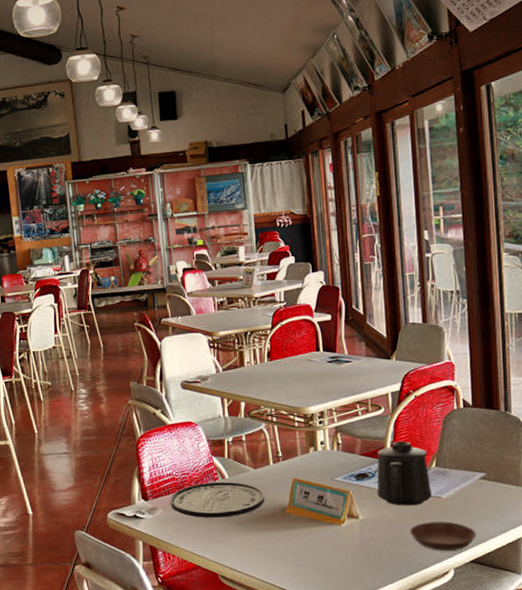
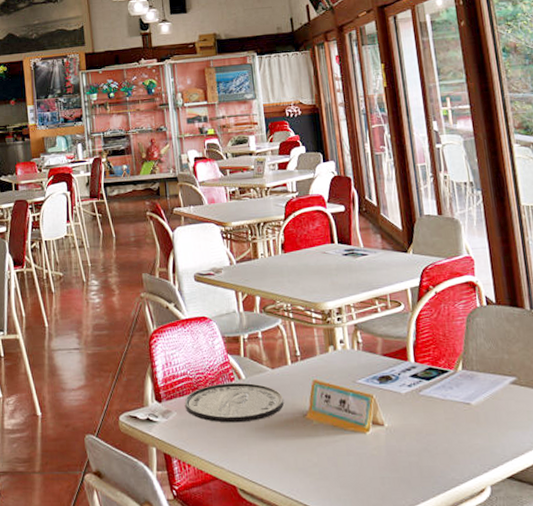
mug: present [377,441,432,506] -> none [399,341,461,413]
saucer: present [409,522,477,552] -> none [439,431,512,466]

